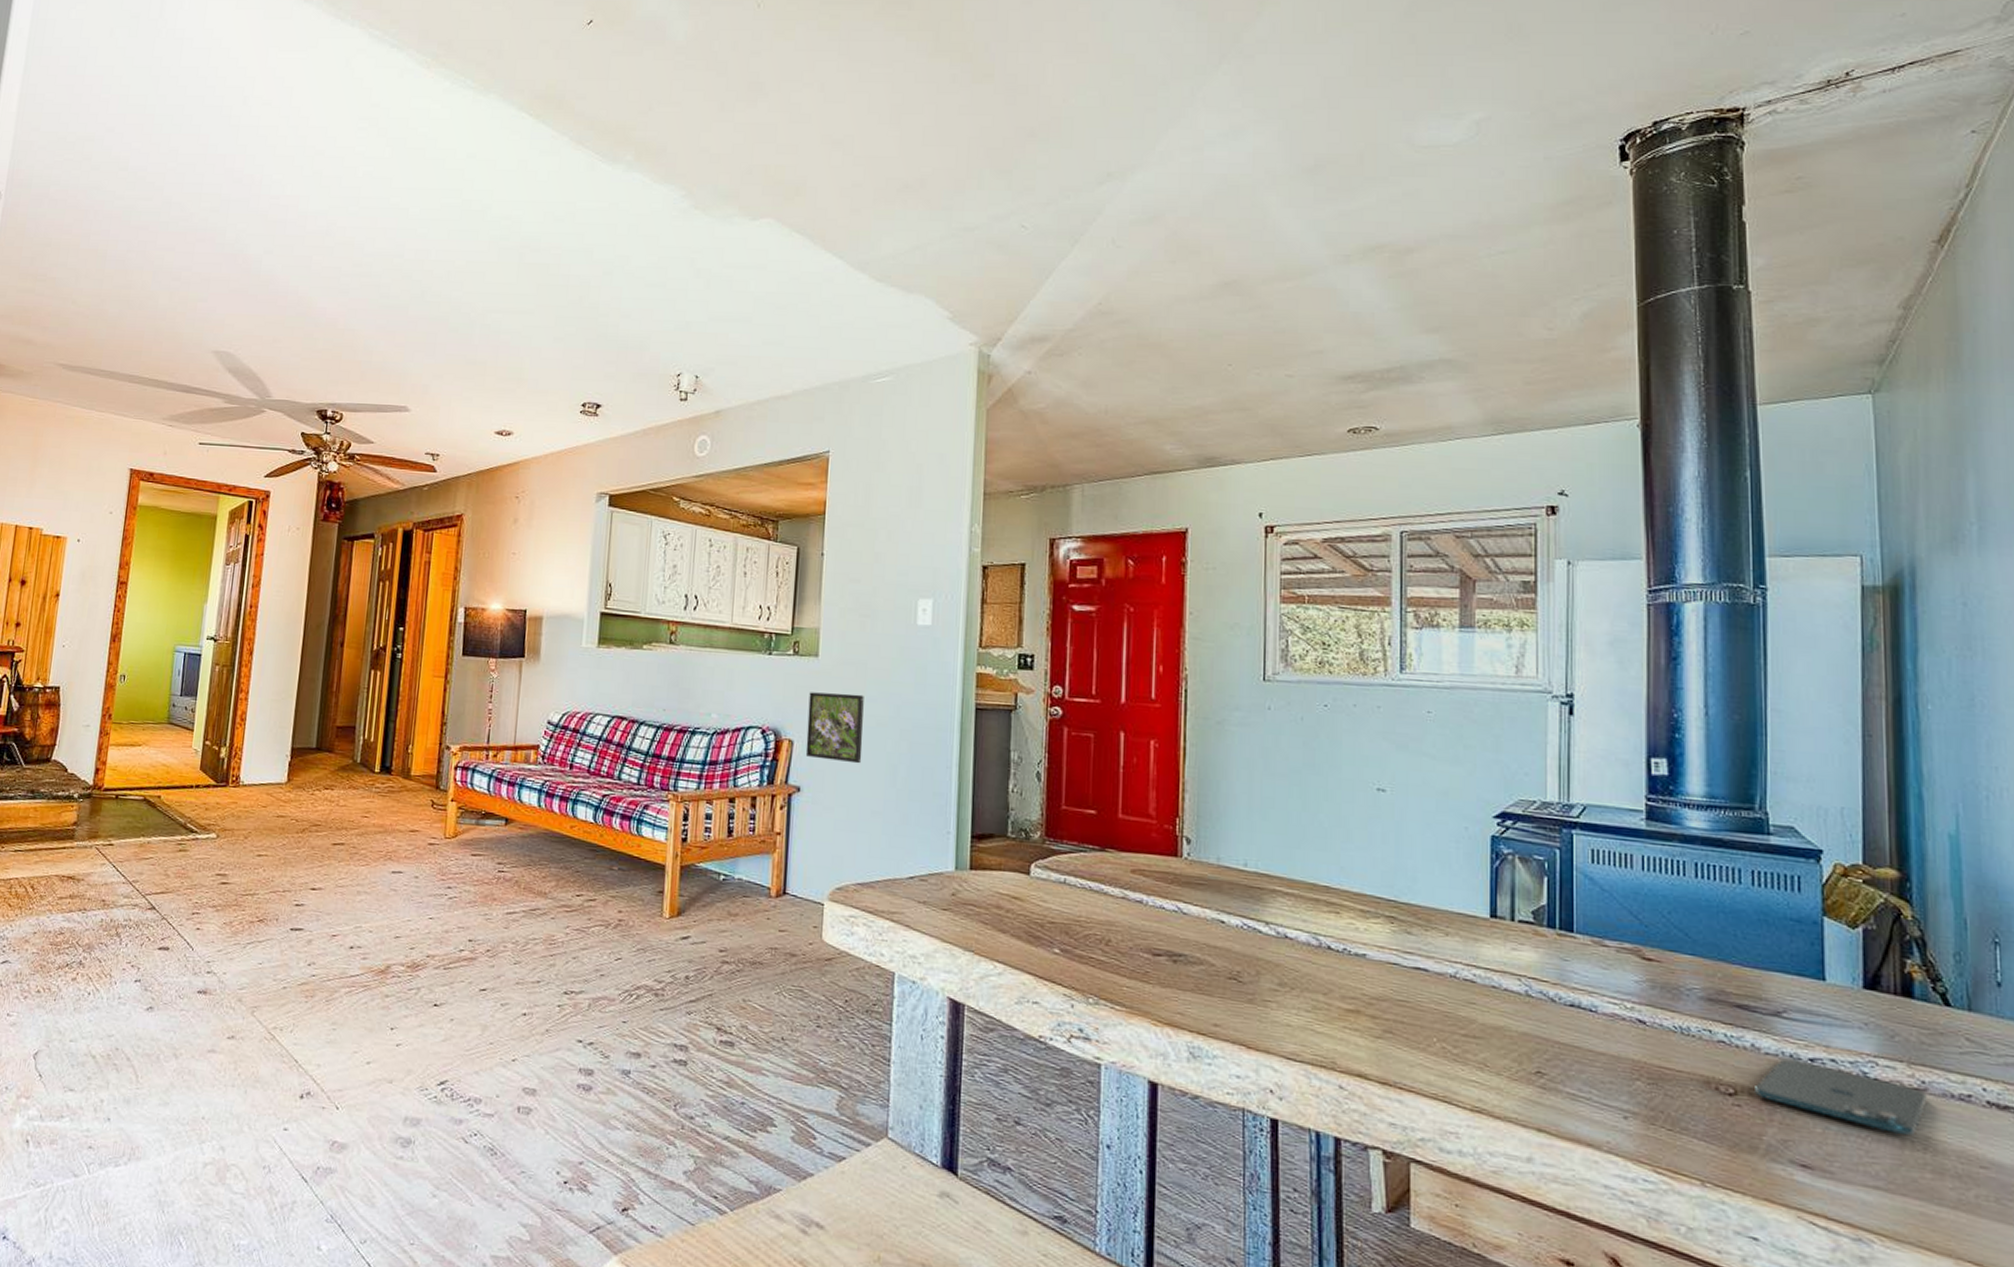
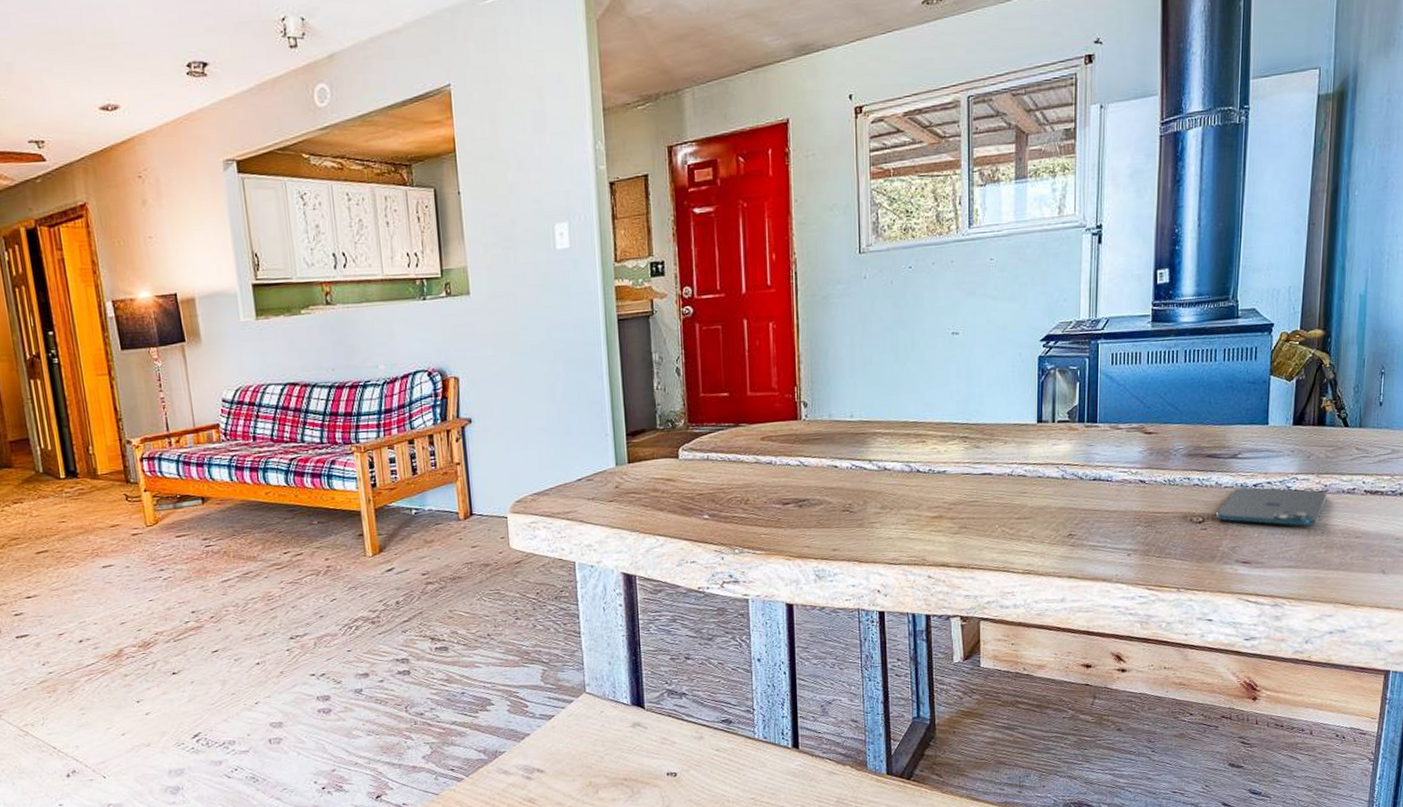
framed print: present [805,692,864,764] -> none [466,324,523,390]

